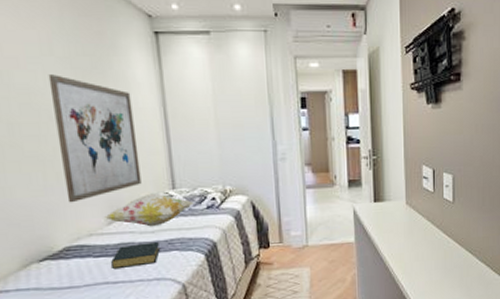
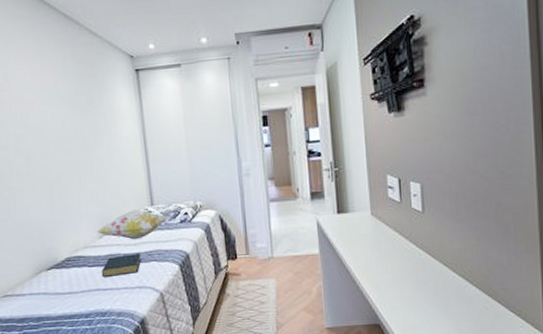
wall art: present [48,75,142,203] -> none [55,113,126,220]

